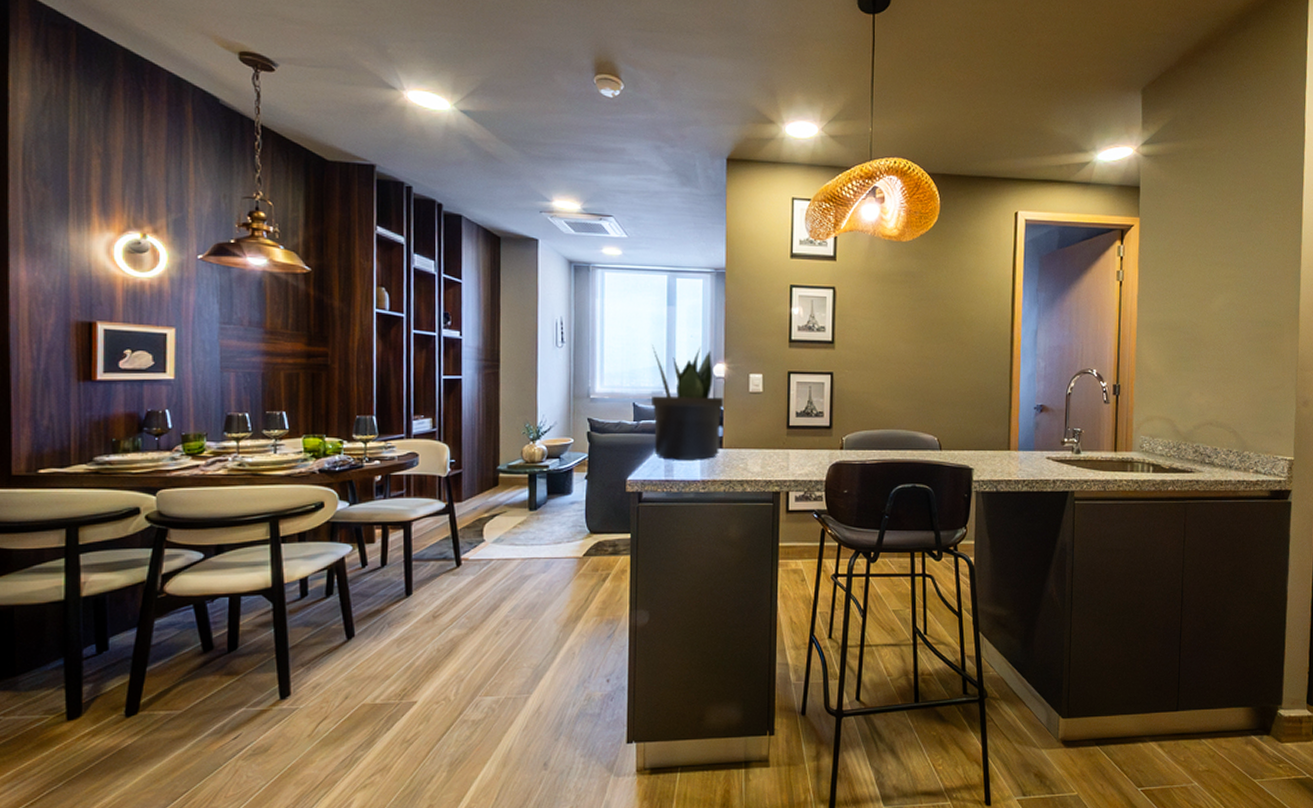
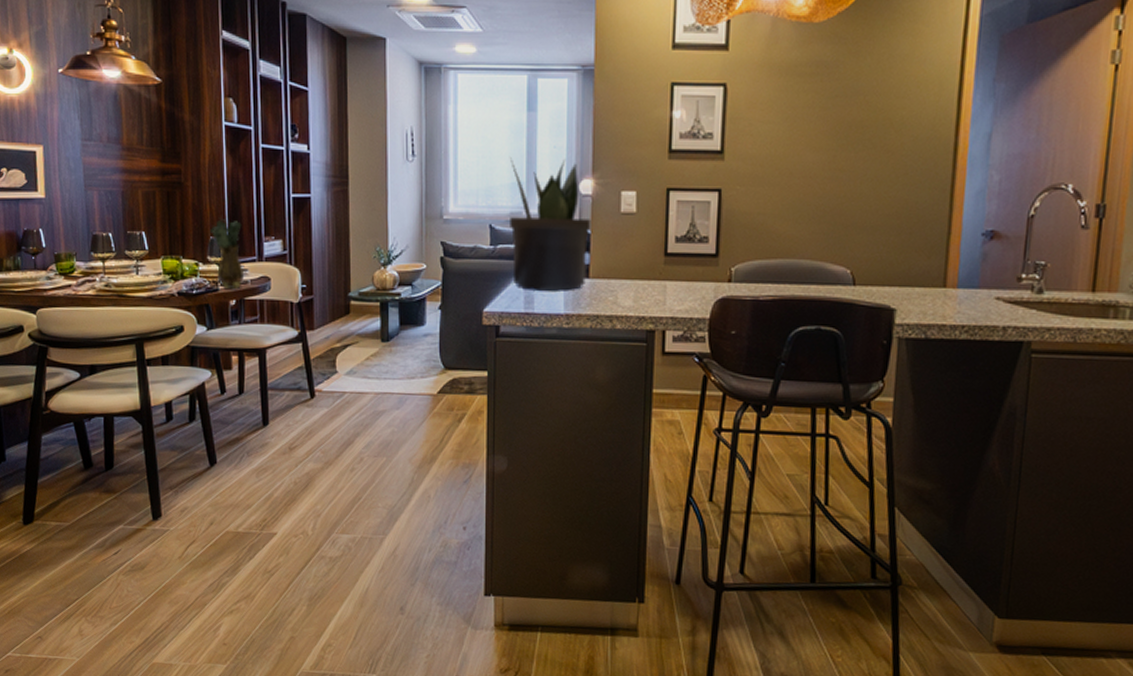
vase: none [357,398,392,465] -> present [210,217,245,289]

